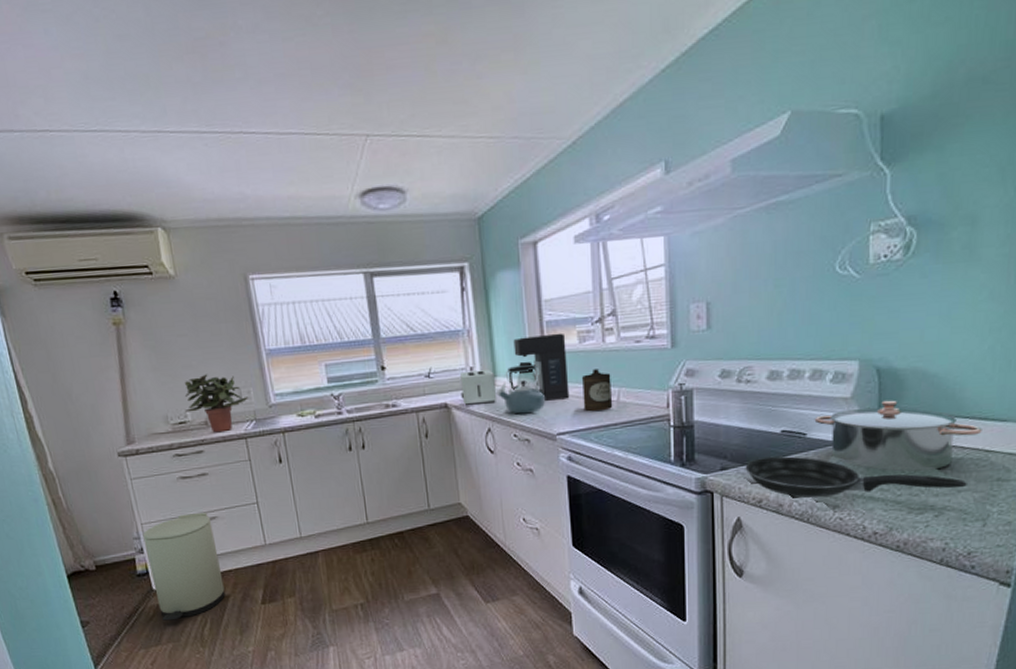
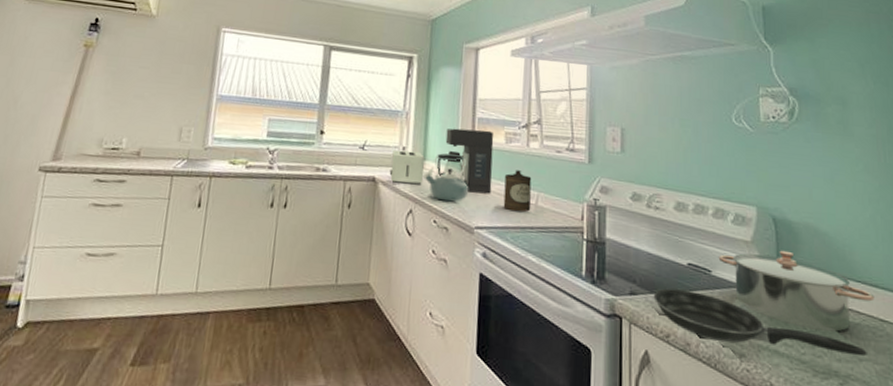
pedal bin: present [143,512,225,621] -> none [13,244,108,370]
potted plant: present [184,373,248,433] -> none [122,106,187,166]

